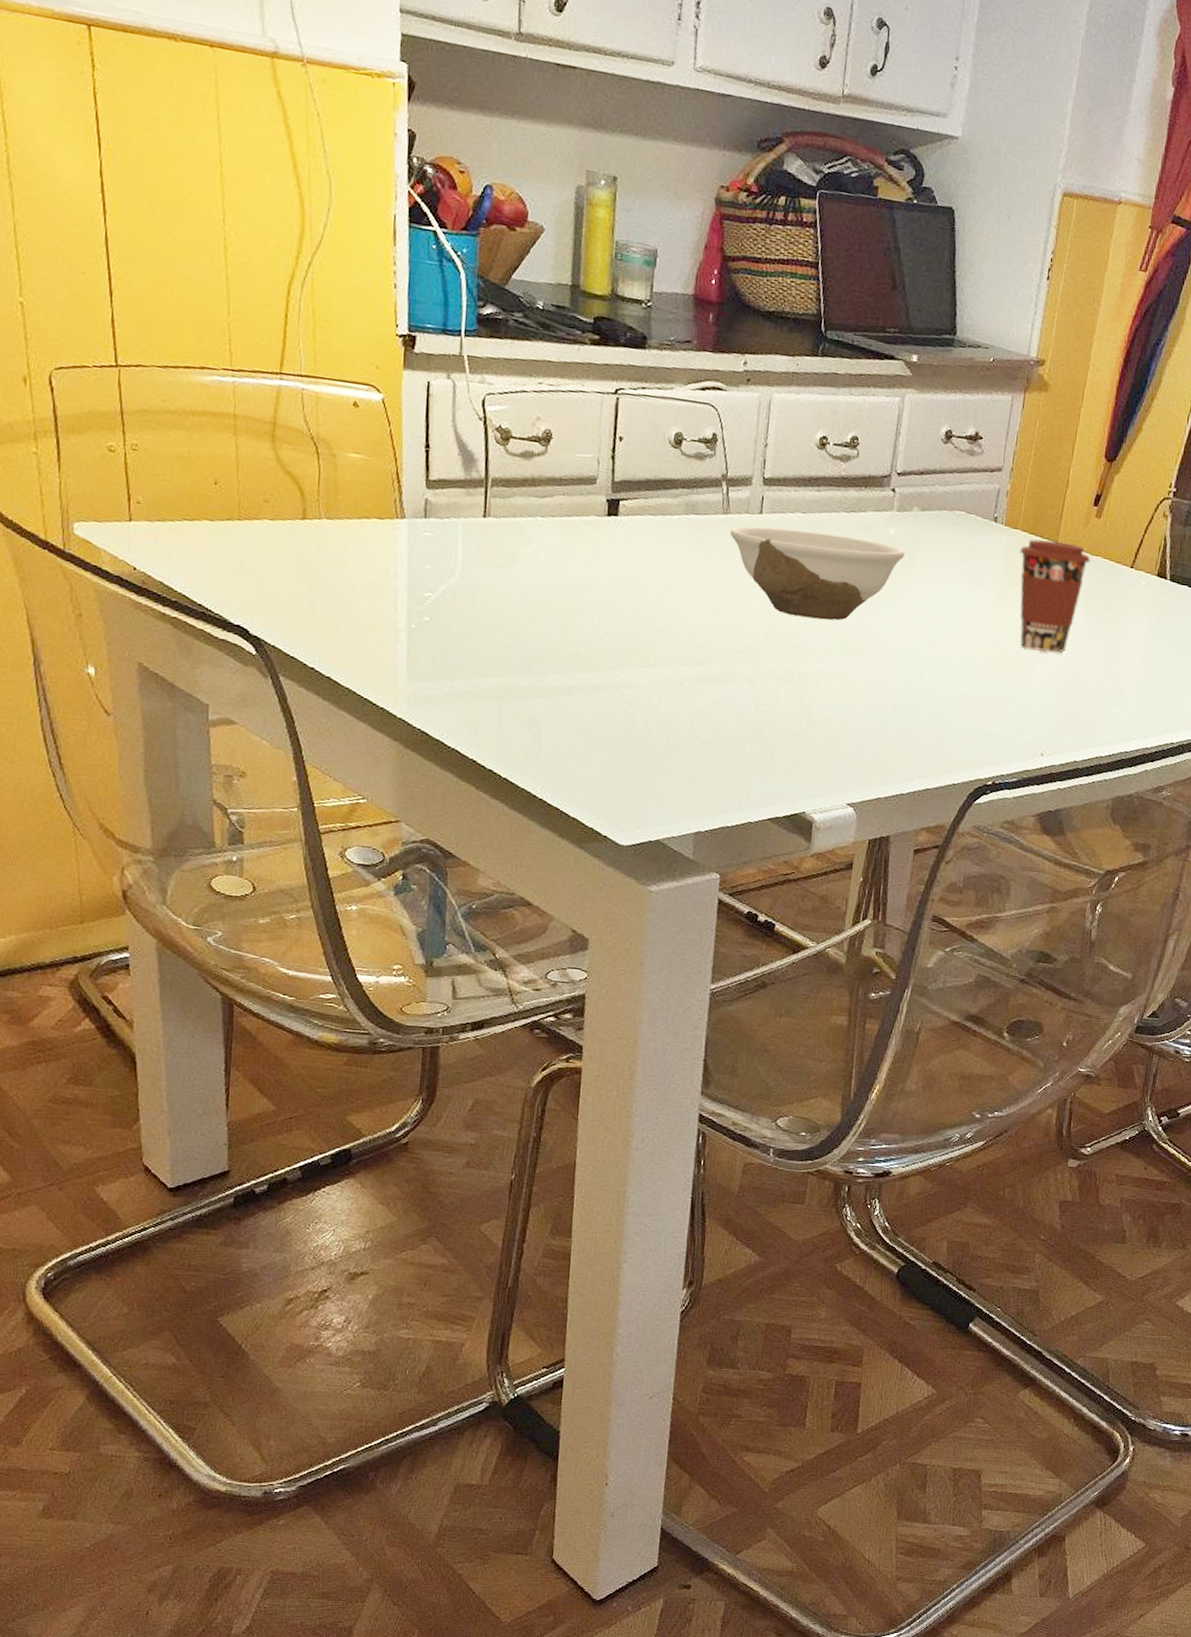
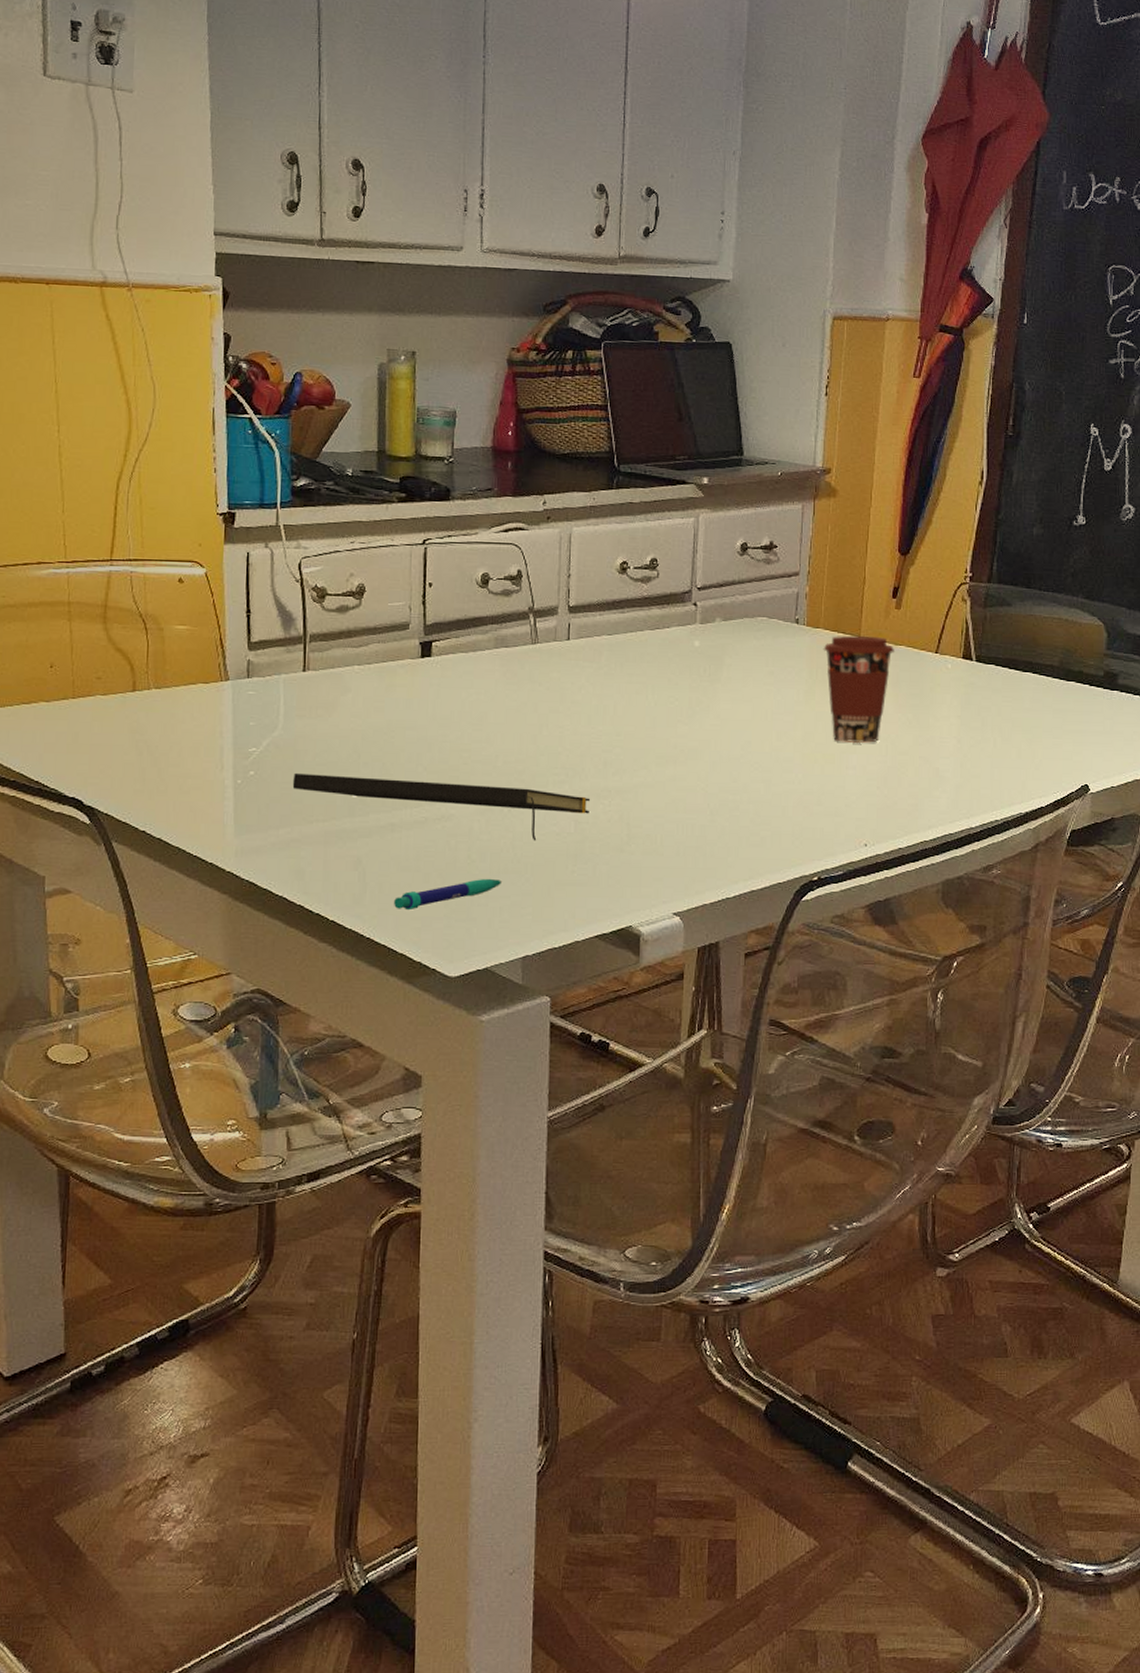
notepad: none [468,623,773,718] -> present [292,772,591,841]
pen: none [568,750,679,776] -> present [394,879,503,911]
bowl: present [729,526,905,621] -> none [539,651,711,735]

